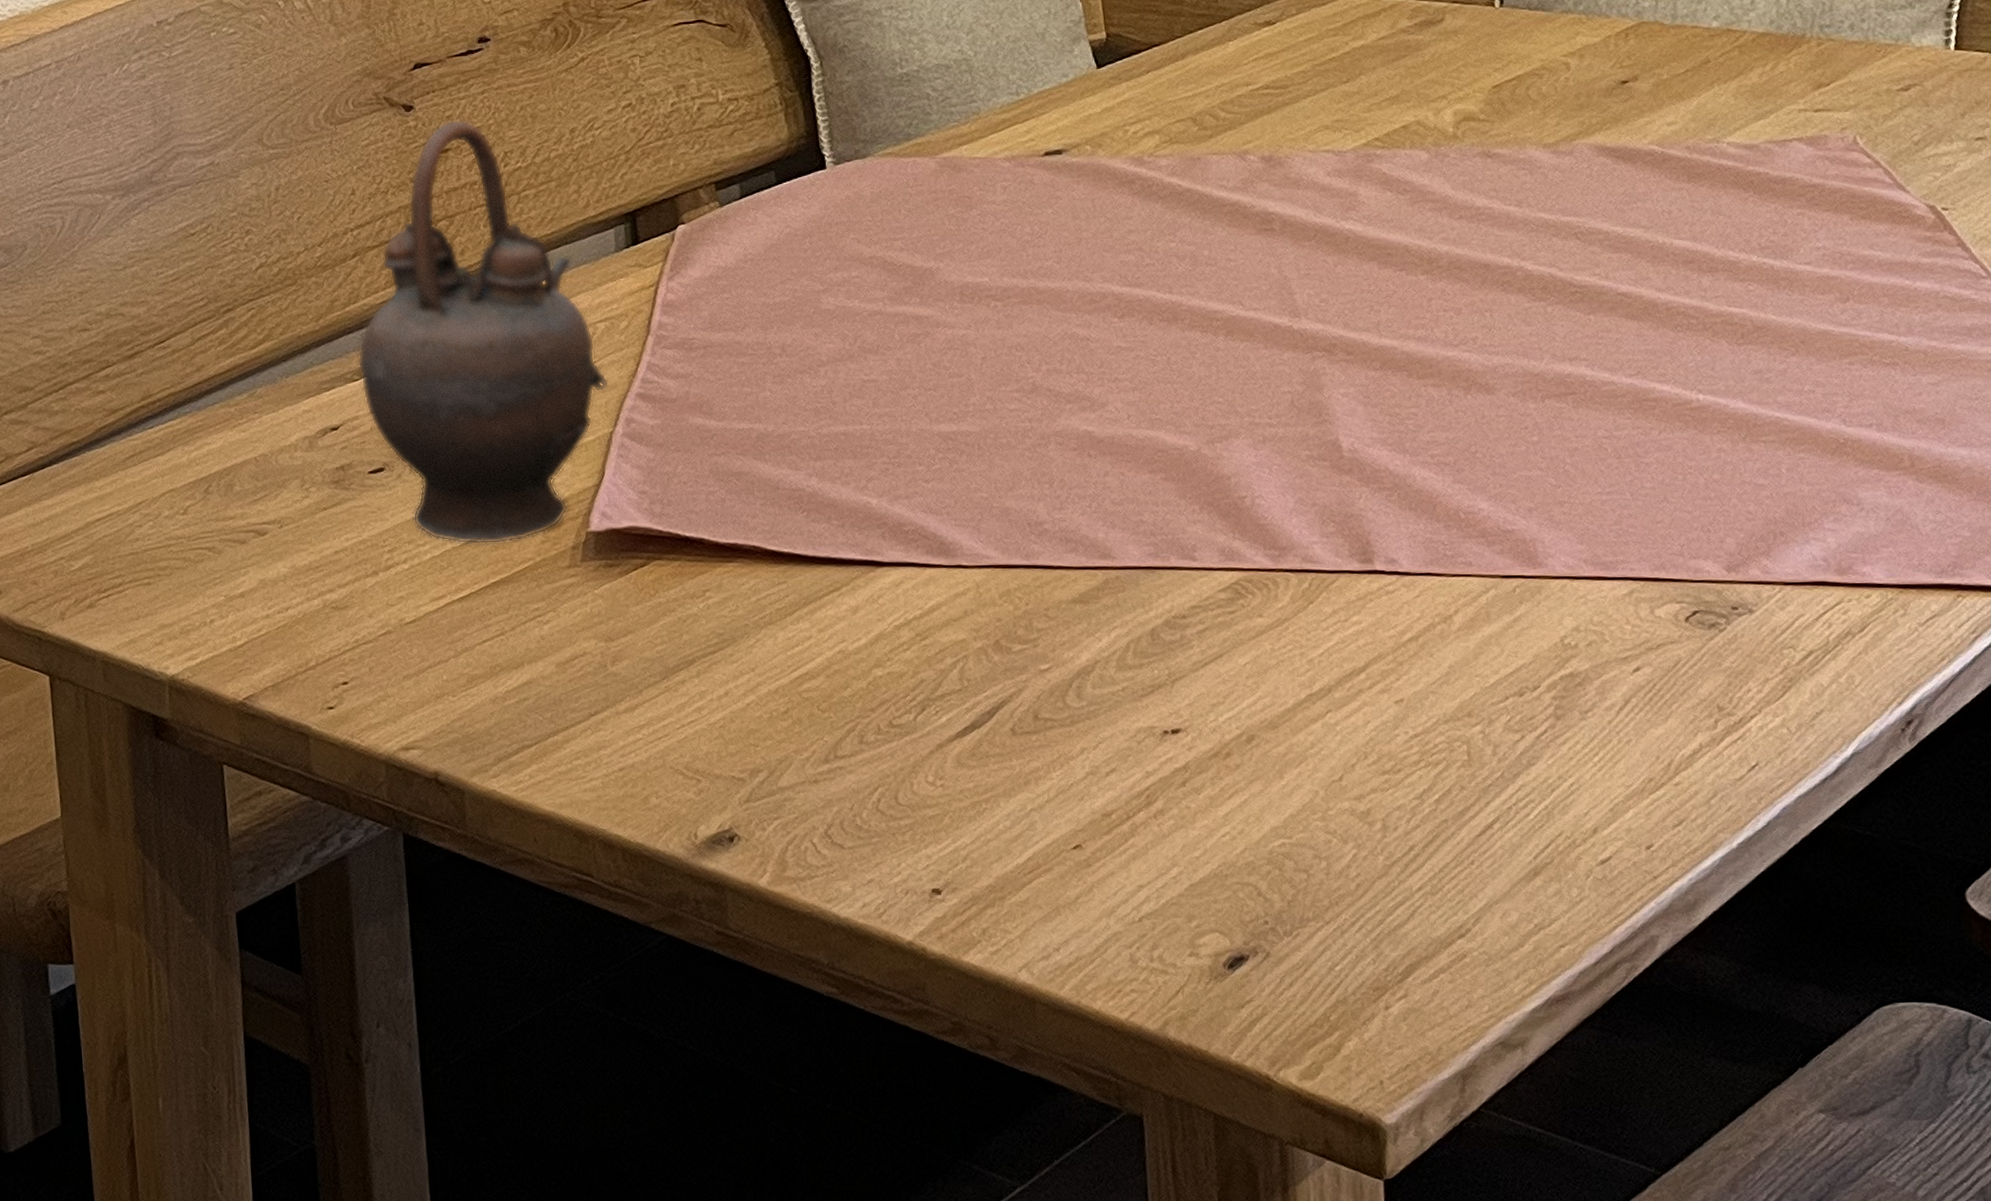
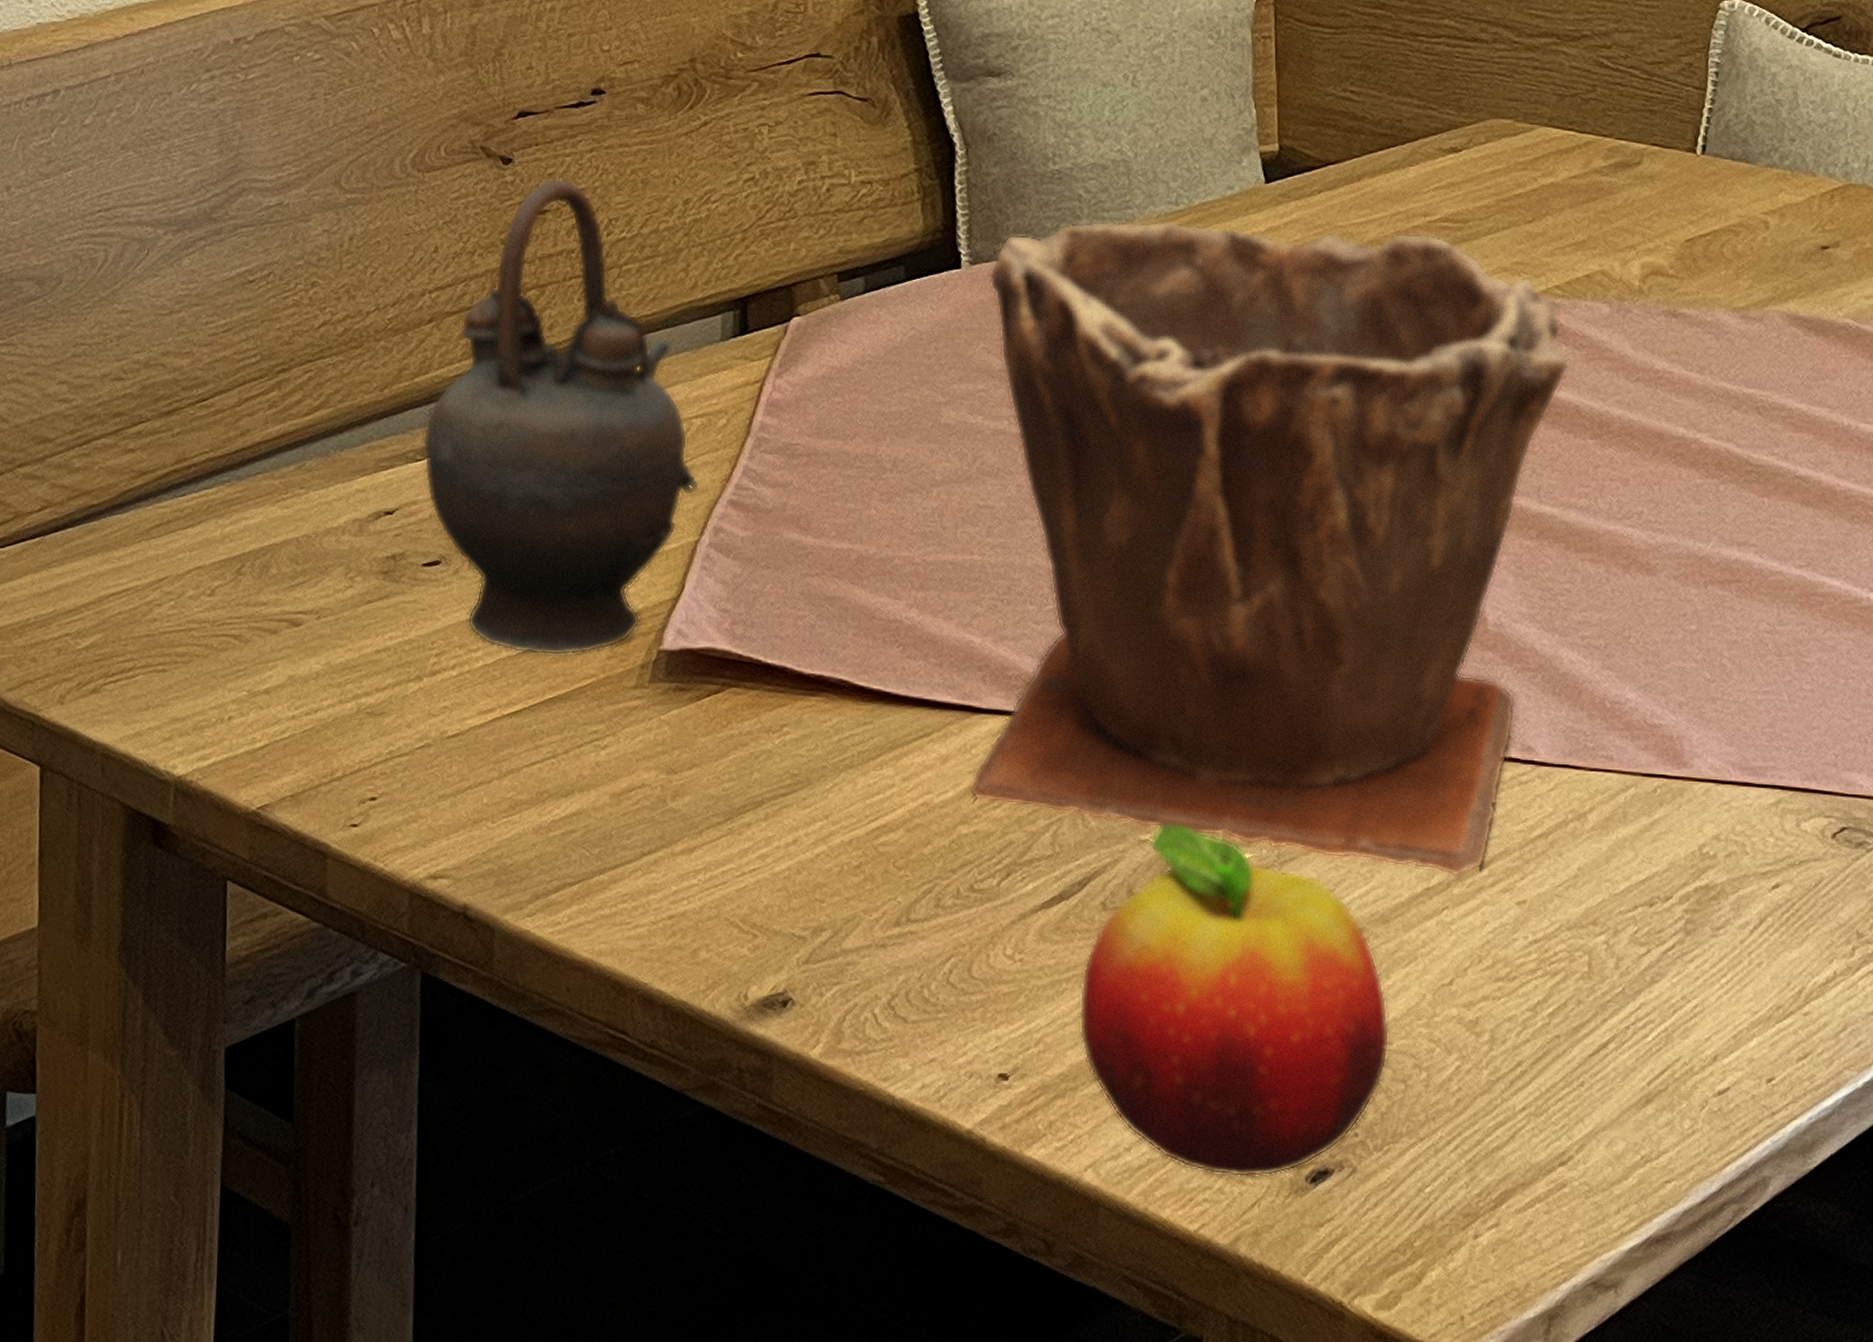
plant pot: none [852,101,1396,683] -> present [968,221,1570,878]
fruit: none [998,654,1290,968] -> present [1079,824,1390,1178]

